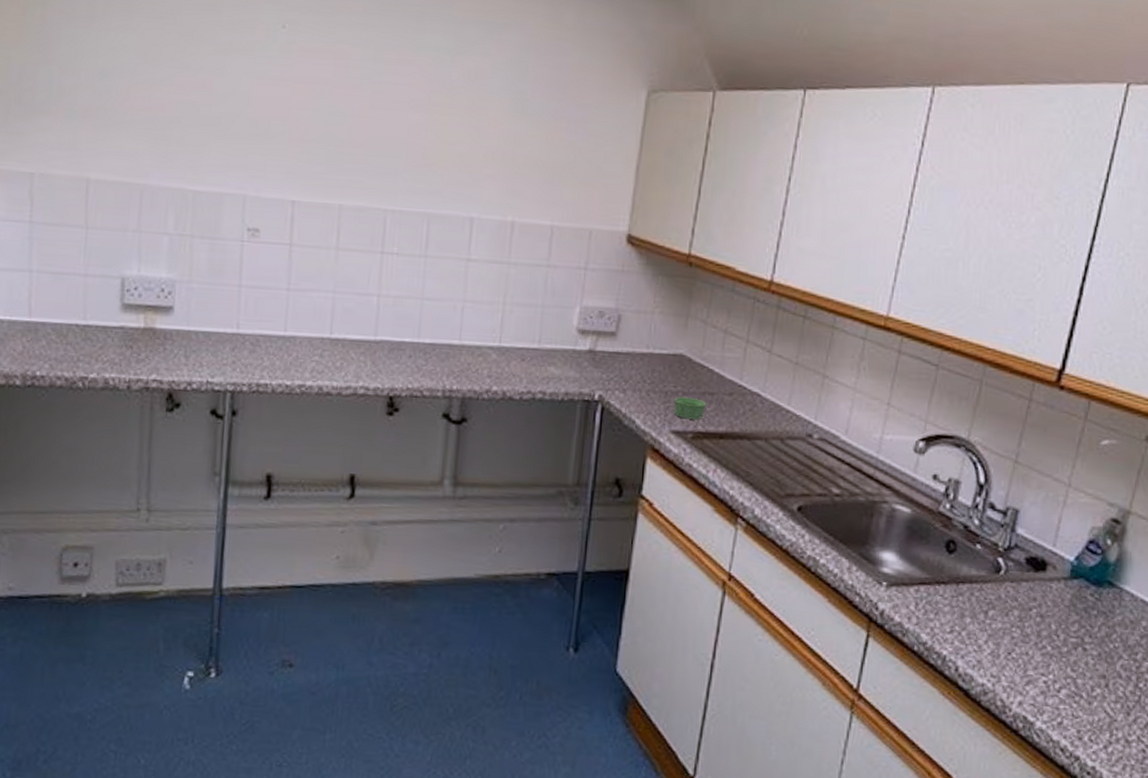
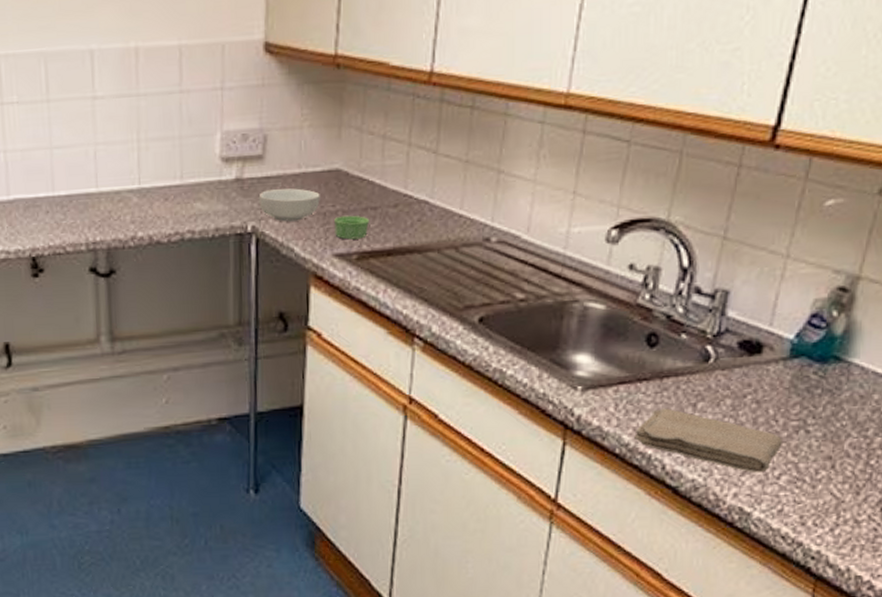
cereal bowl: none [607,364,664,396] -> present [258,188,320,222]
washcloth: none [931,612,1063,685] -> present [634,408,782,473]

